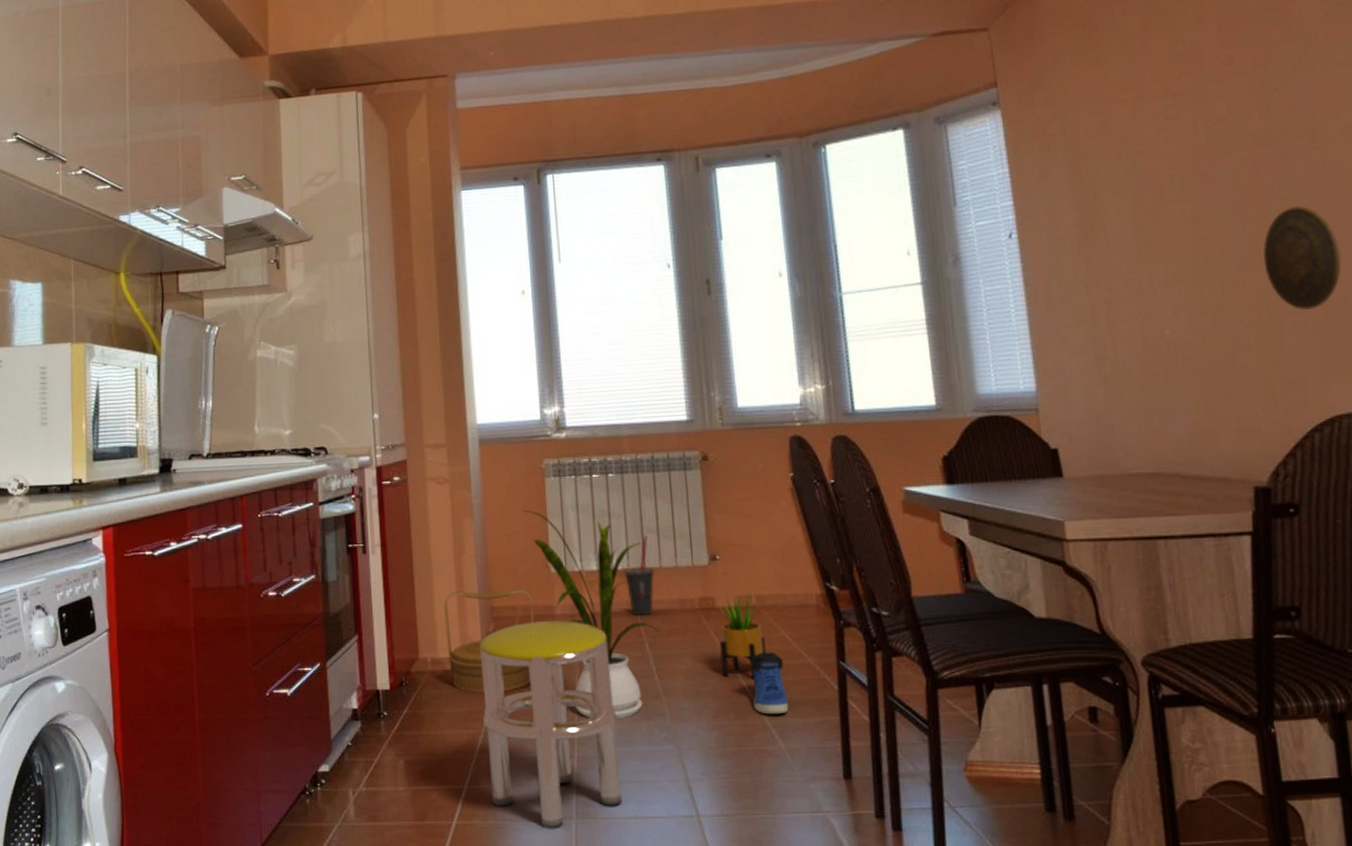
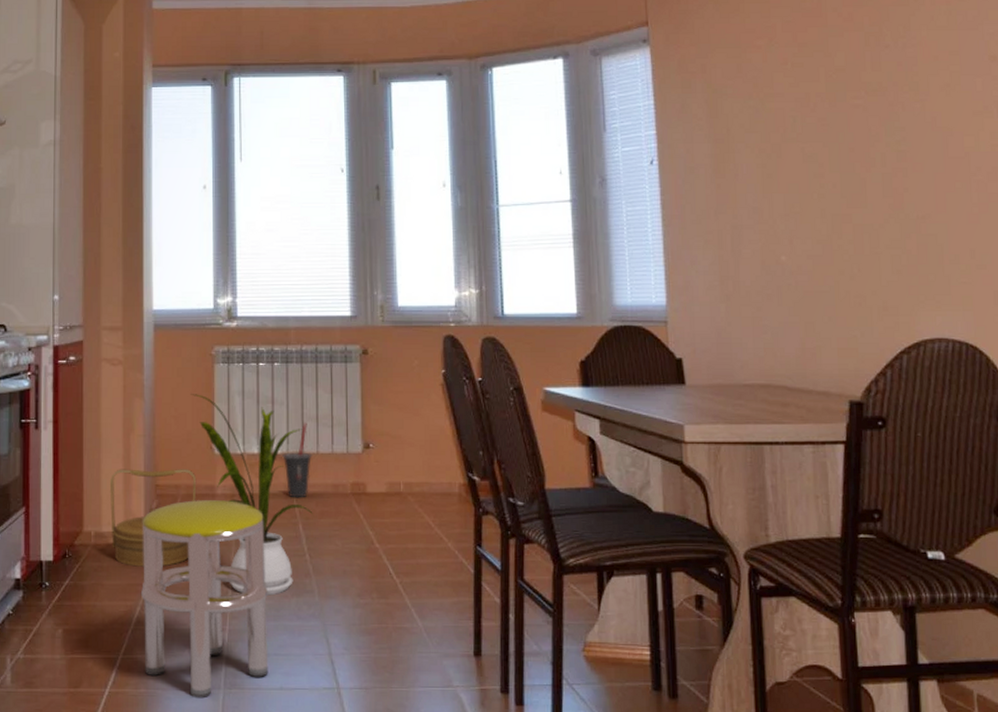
potted plant: present [717,591,767,680] -> none [368,478,411,562]
sneaker: present [749,652,789,715] -> none [394,536,428,595]
decorative plate: present [1262,206,1342,311] -> none [868,152,934,245]

